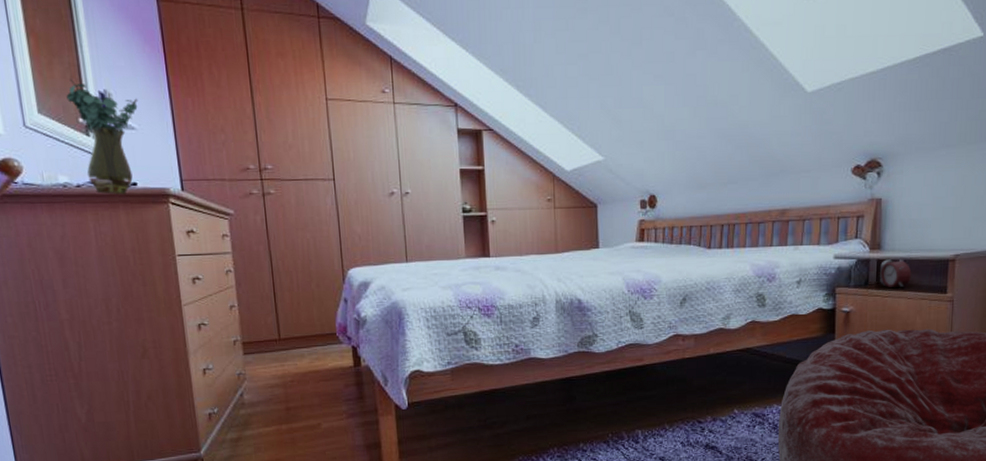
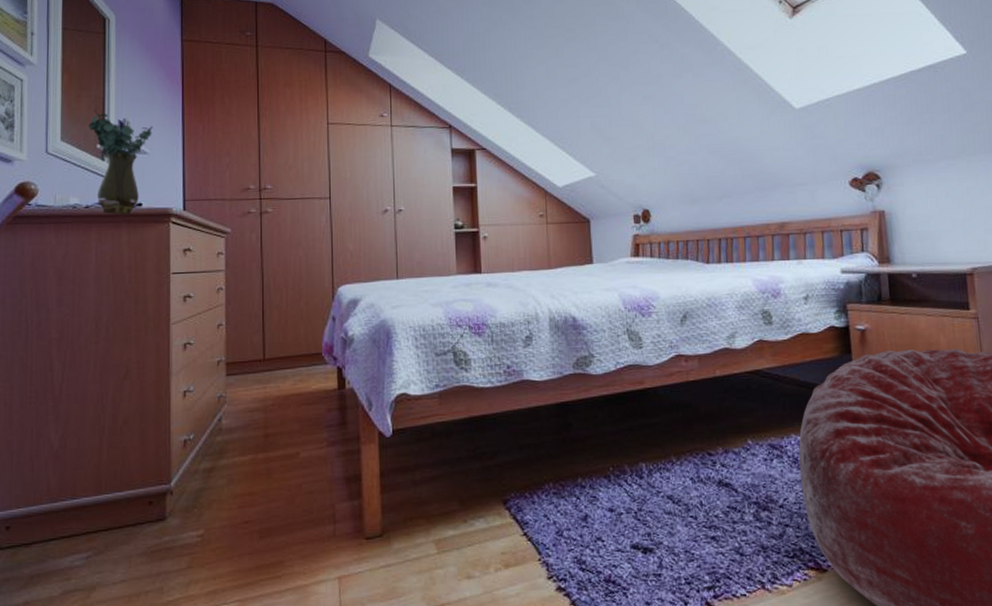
alarm clock: present [880,259,912,287] -> none [892,273,928,303]

